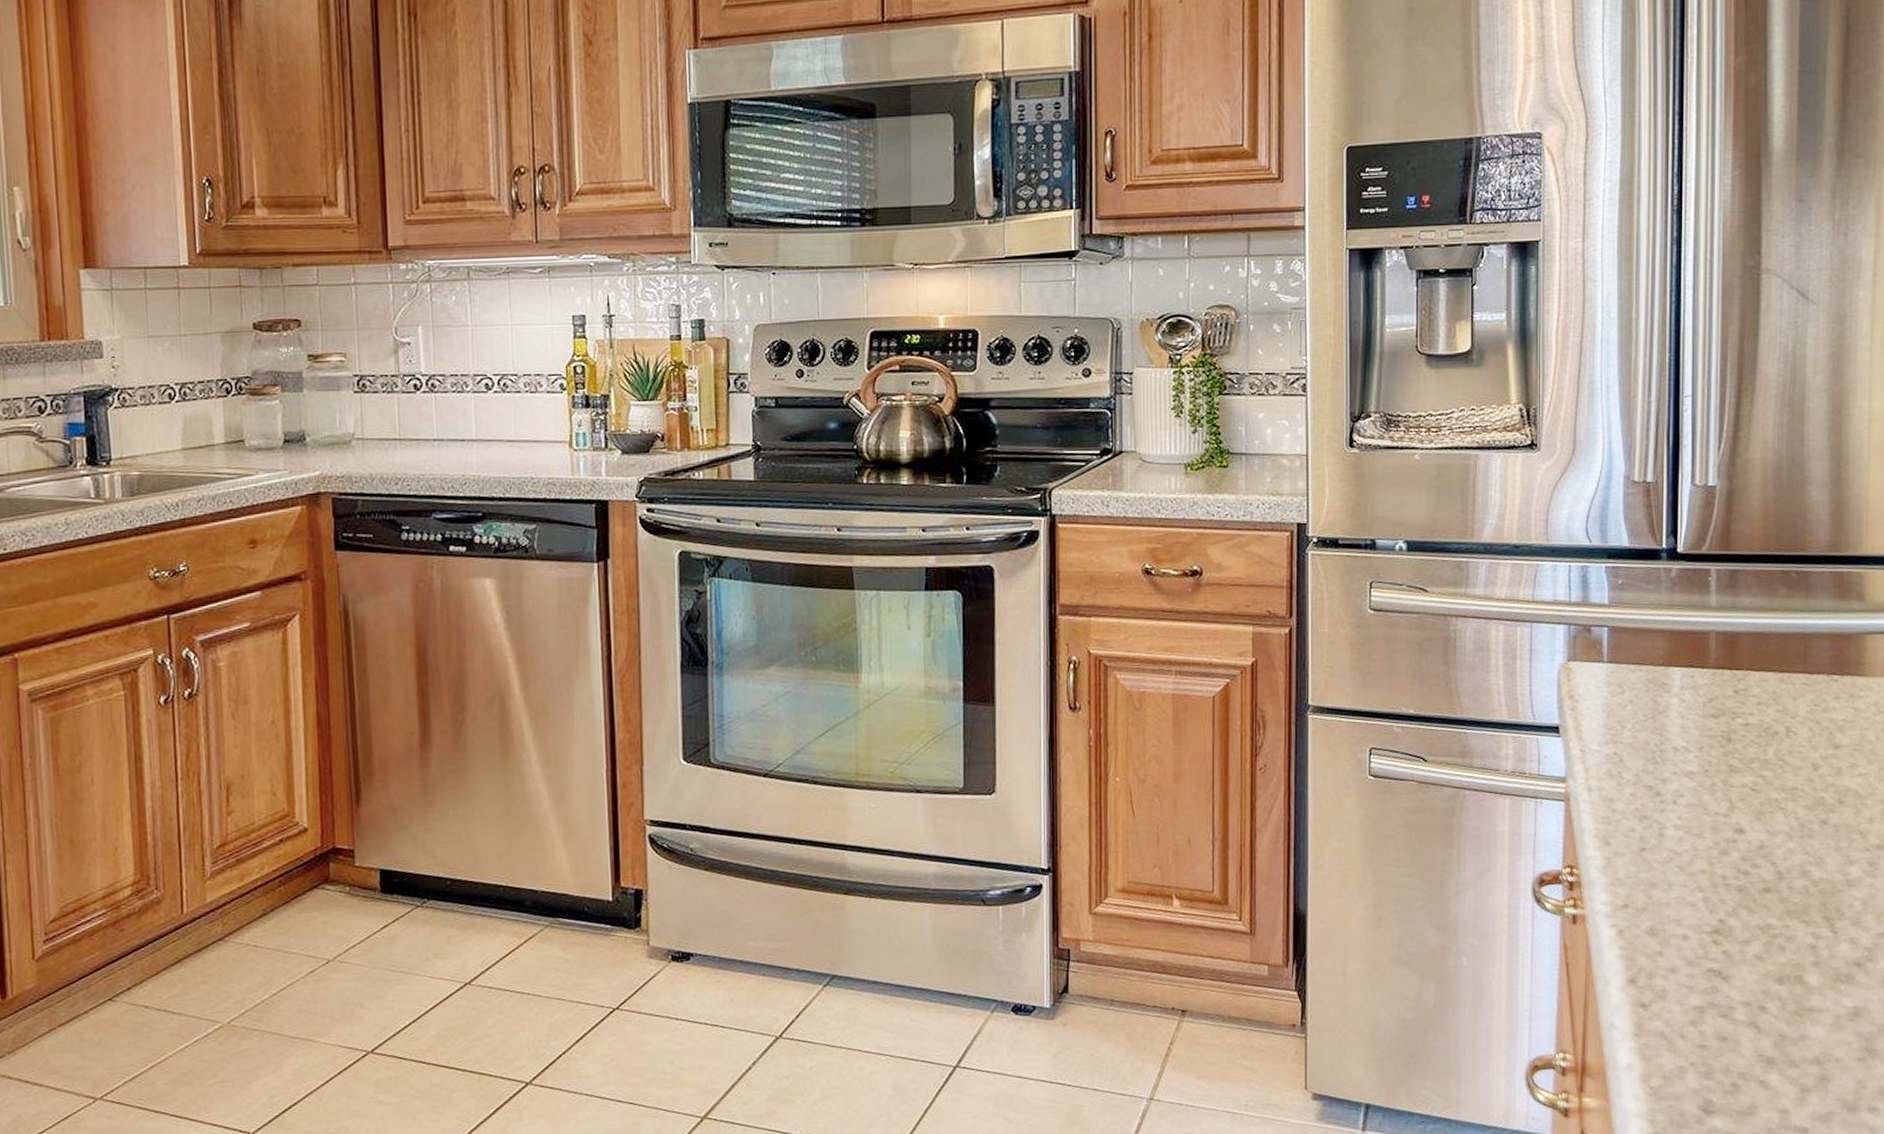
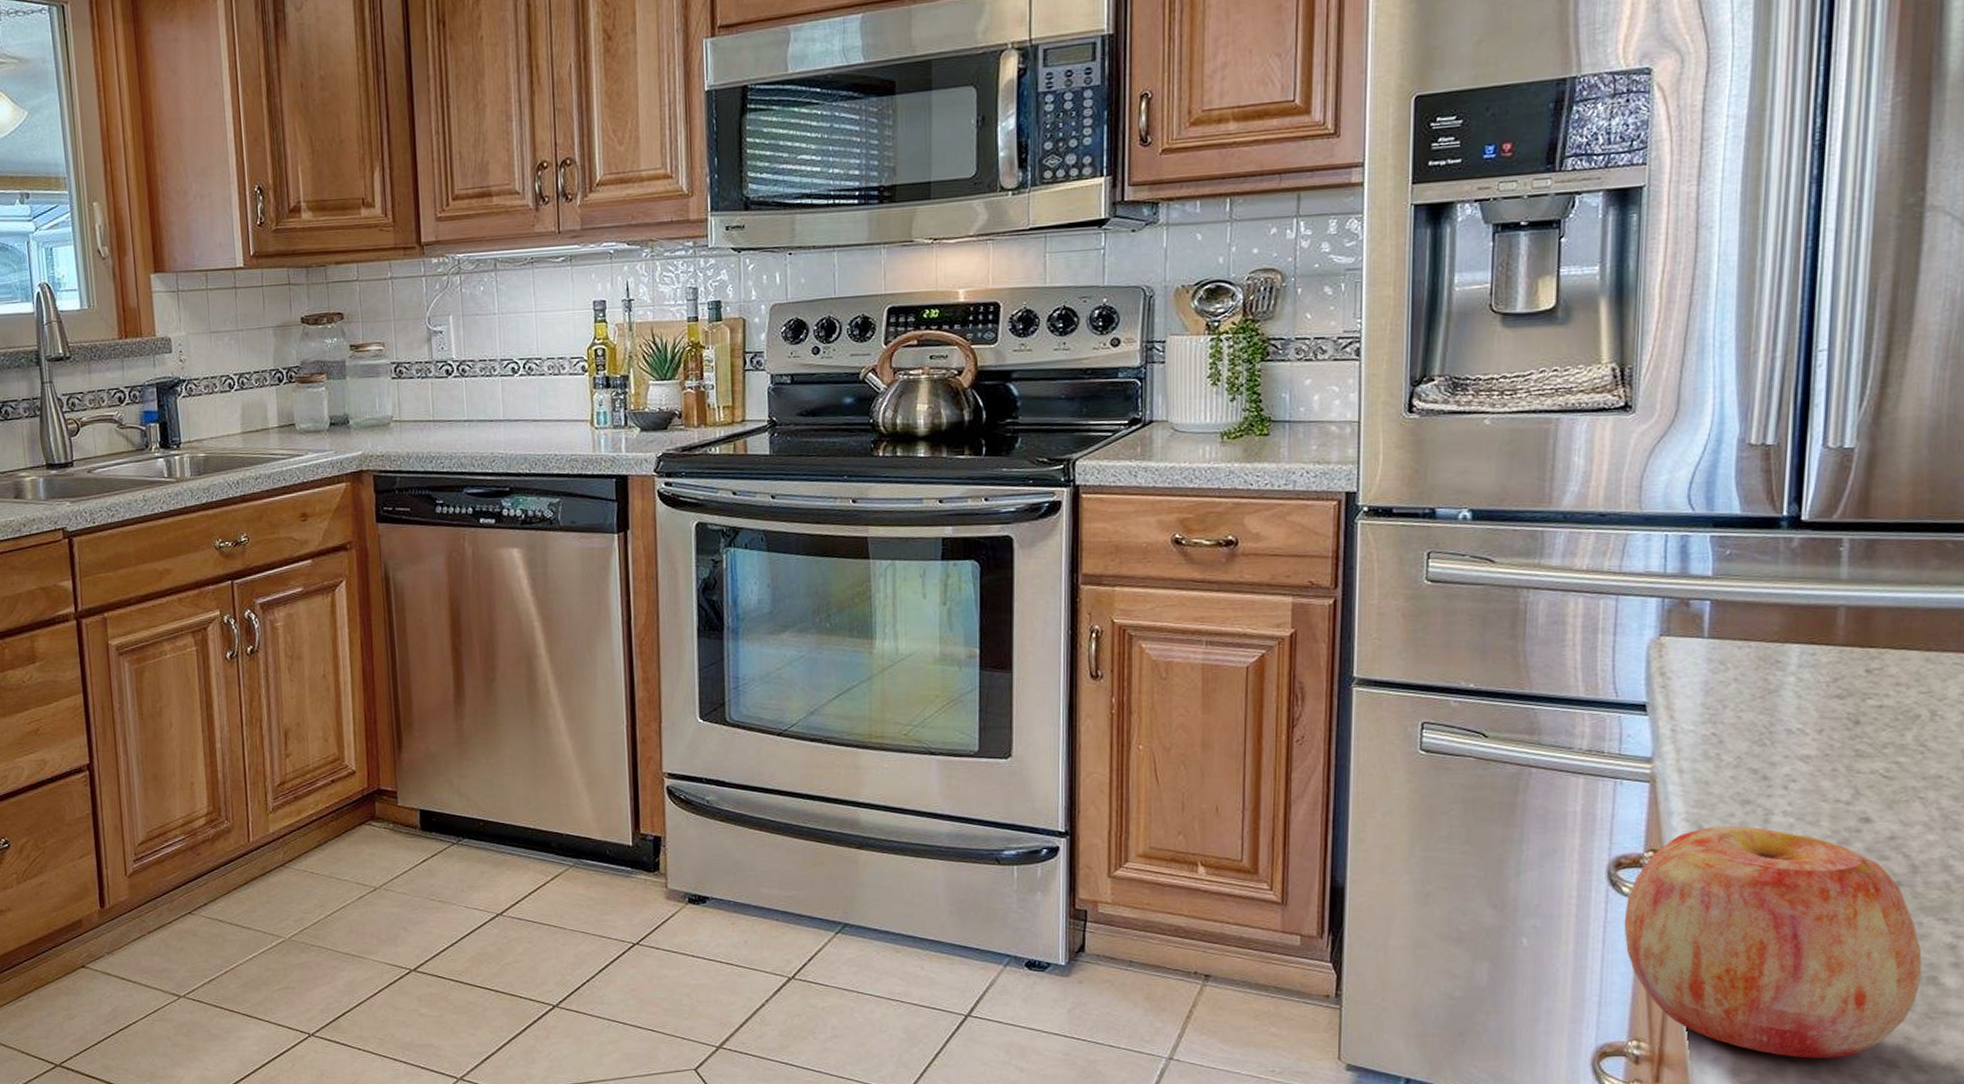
apple: none [1548,840,1791,1060] -> present [1624,825,1923,1058]

